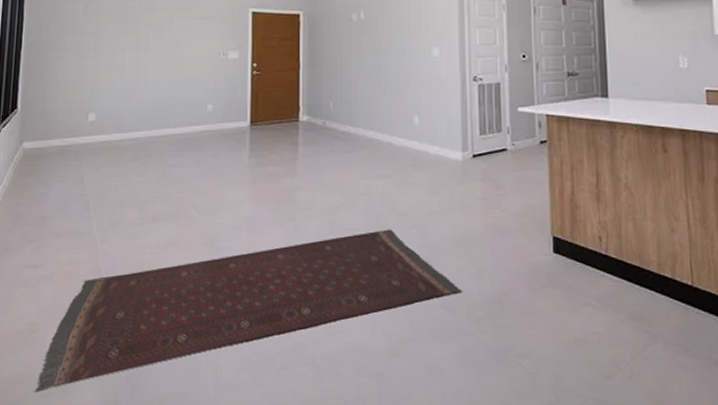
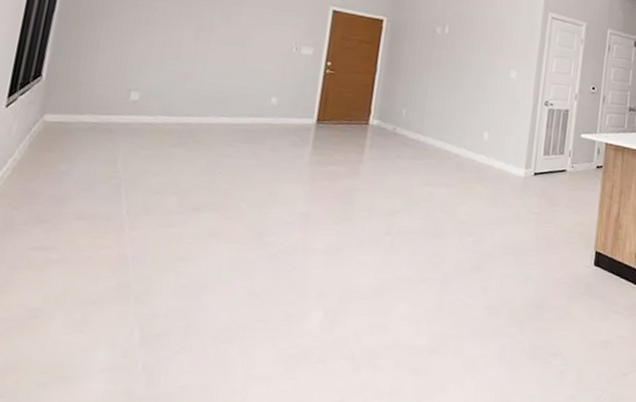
area rug: present [34,229,463,393] -> none [28,234,508,382]

